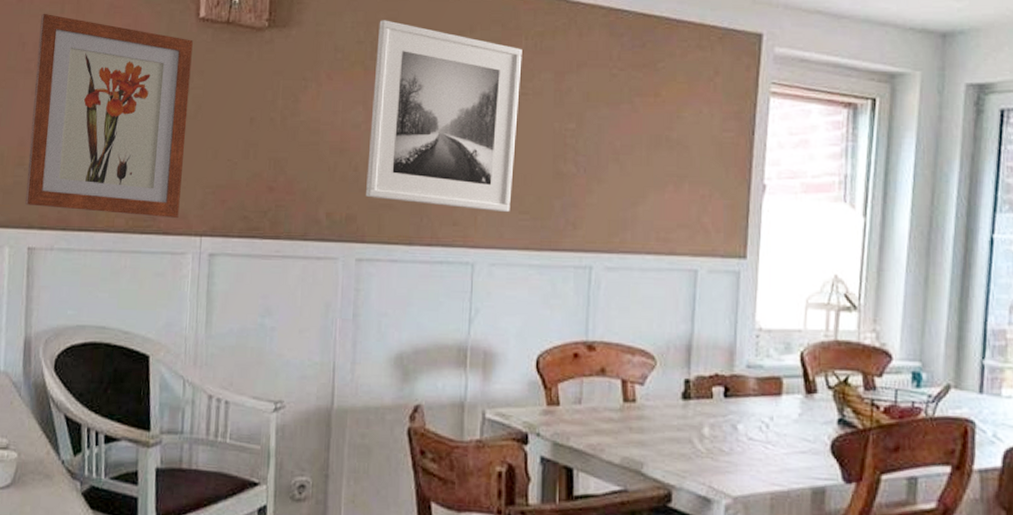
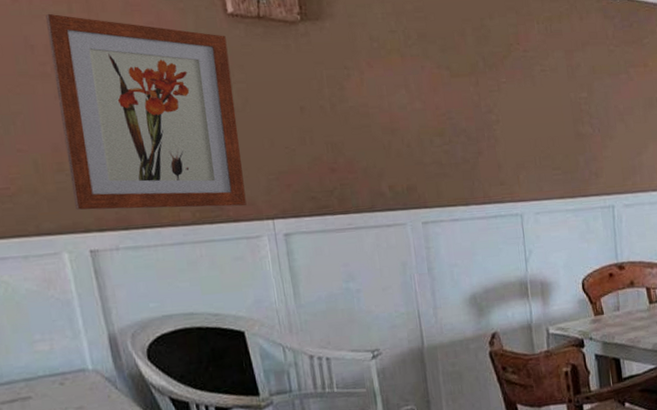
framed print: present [366,20,522,213] -> none [407,10,545,171]

